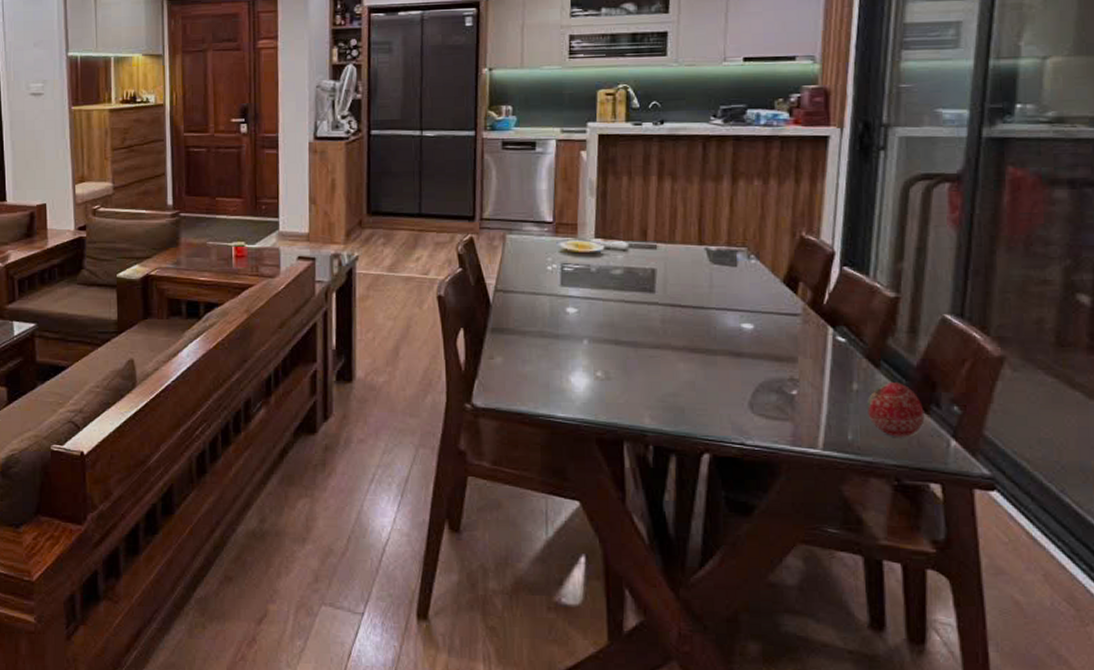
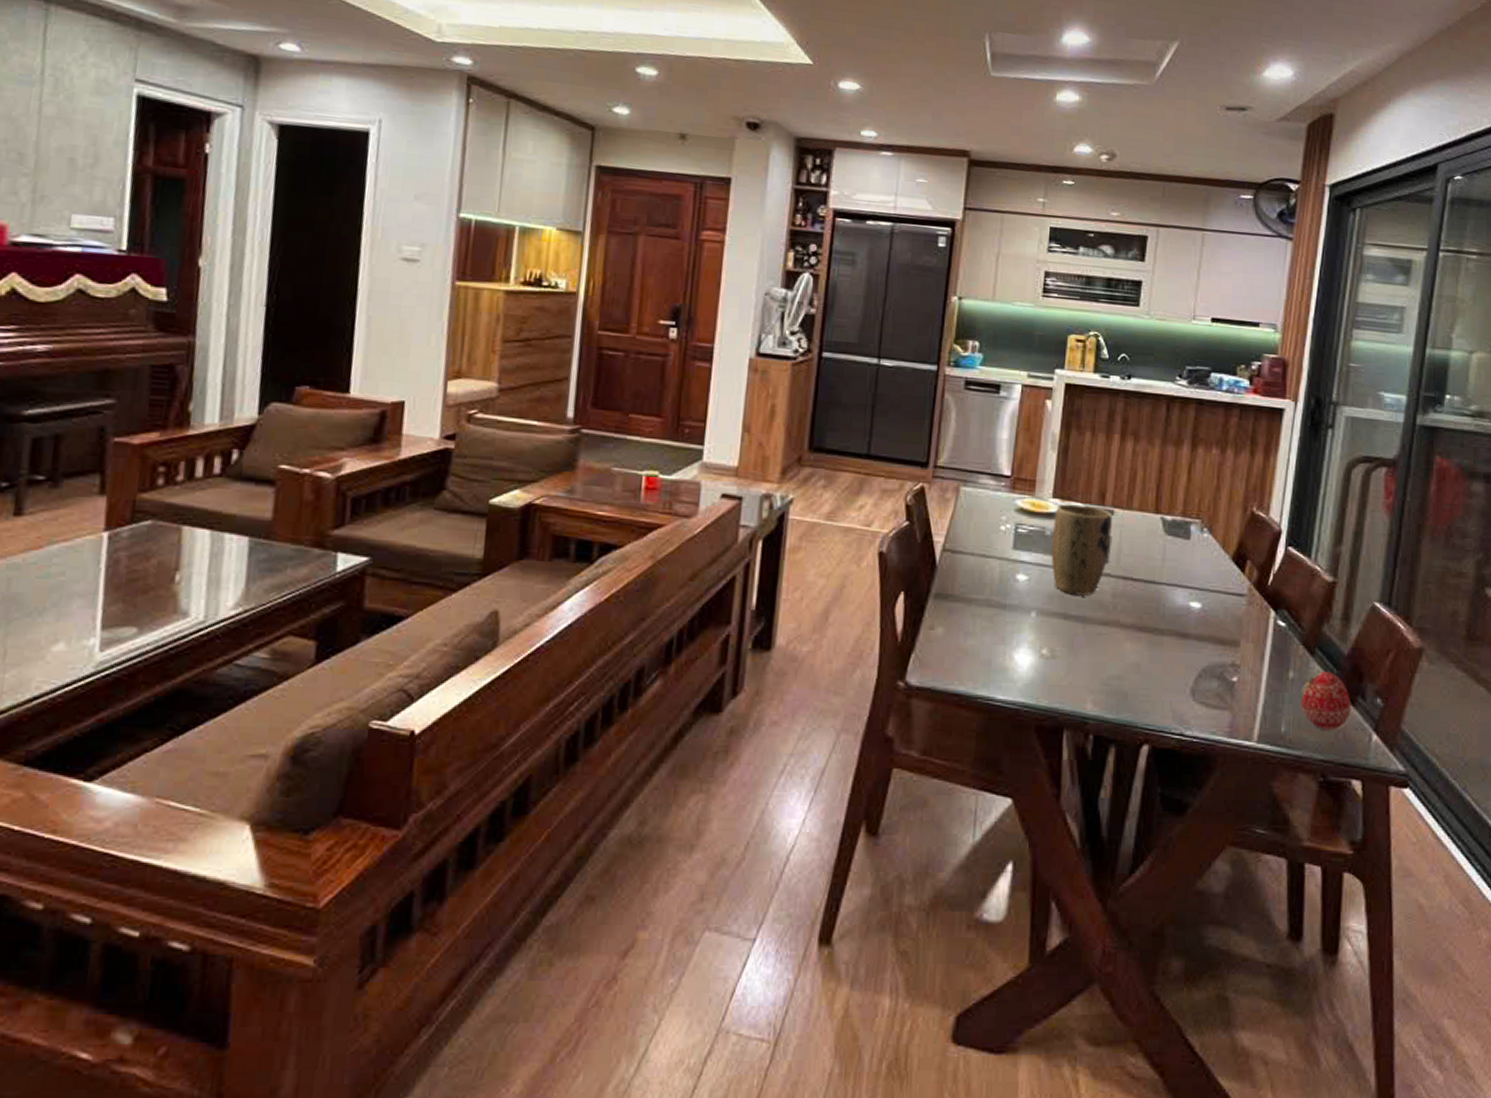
plant pot: none [597,242,656,323] -> present [1051,504,1112,596]

